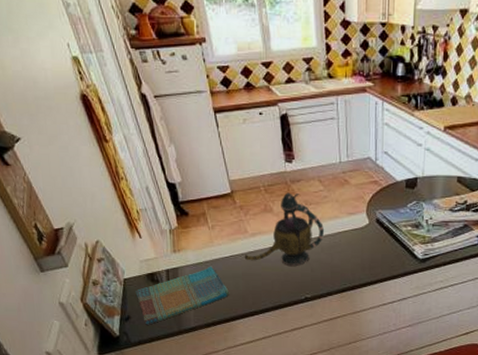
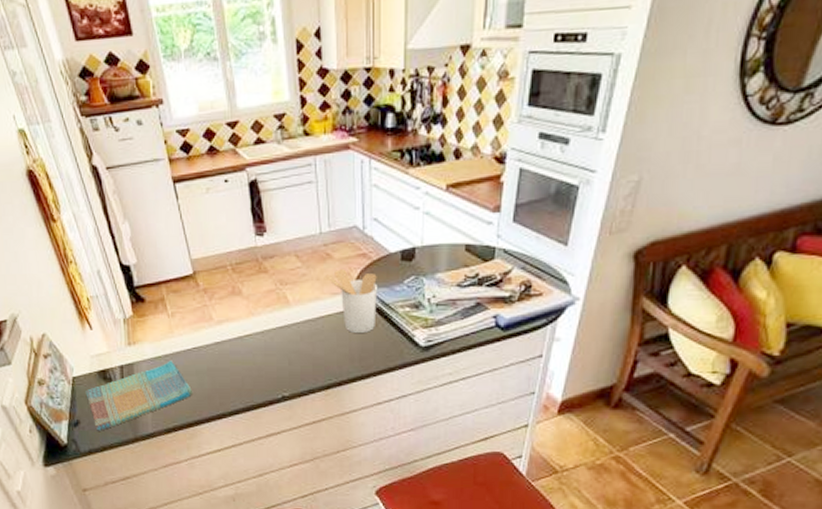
teapot: present [244,192,325,267] -> none [209,271,304,359]
utensil holder: none [343,193,386,248] -> present [325,269,377,334]

